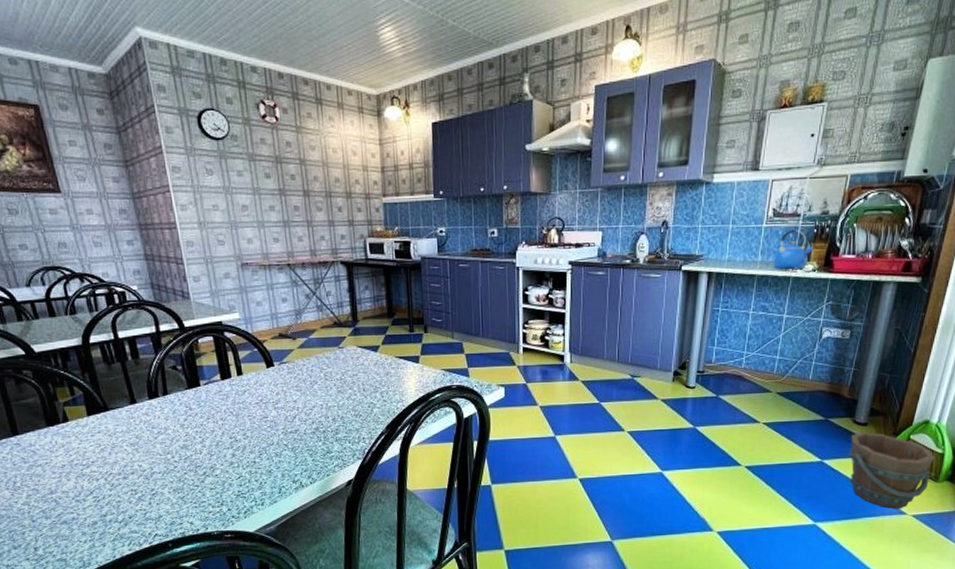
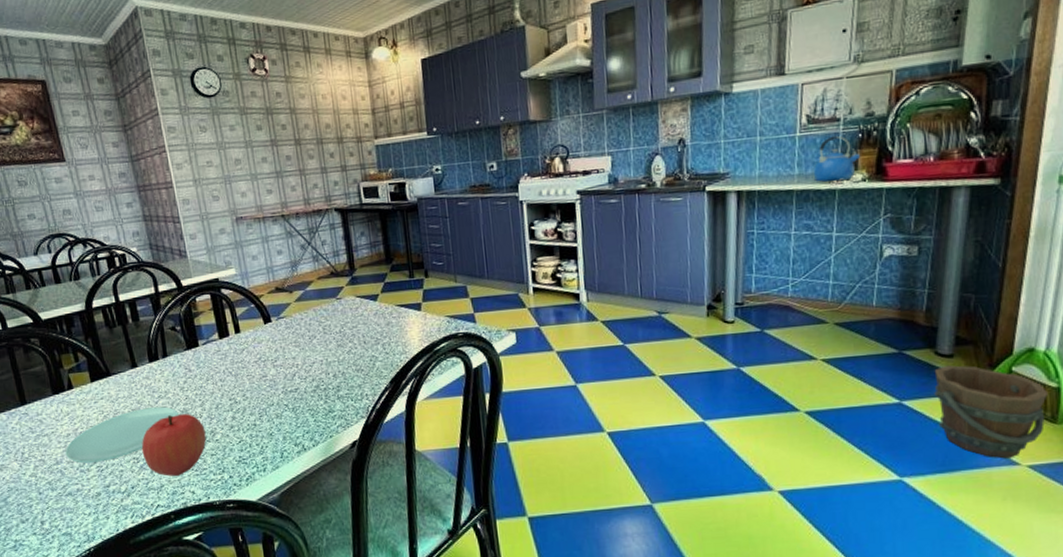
plate: none [60,442,178,494] -> present [65,406,179,464]
fruit: none [139,450,206,508] -> present [141,414,207,477]

